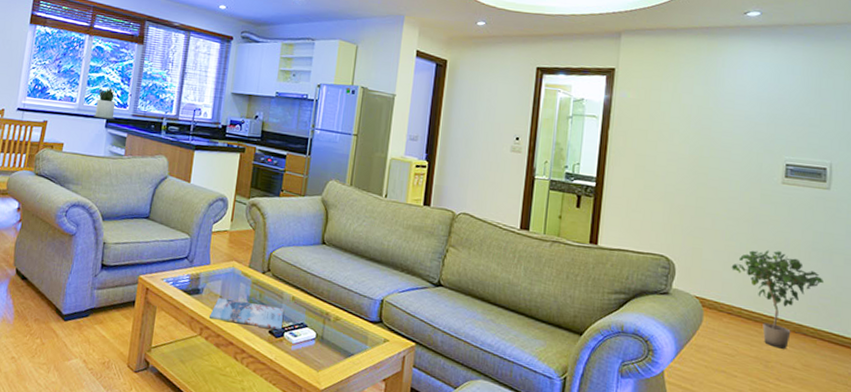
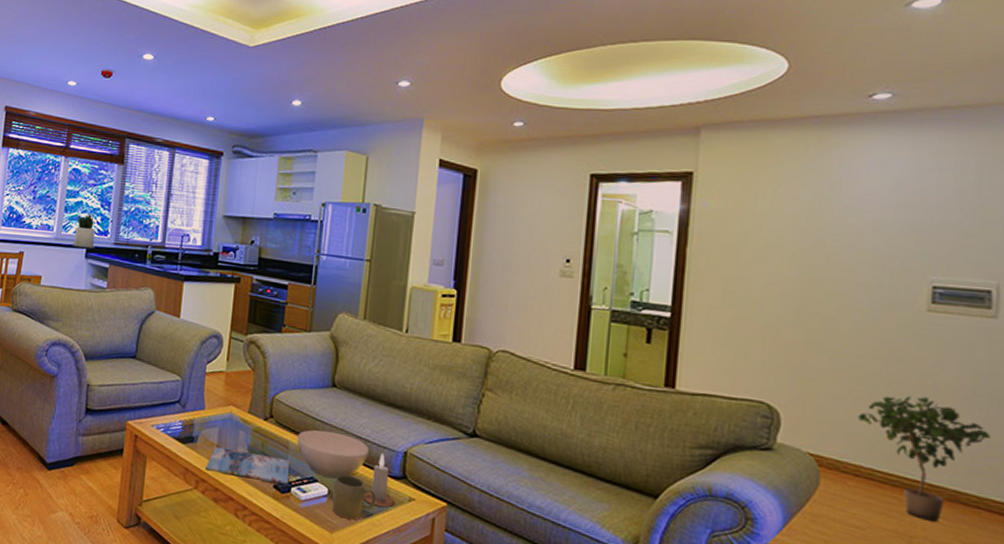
bowl: none [290,281,352,325] -> present [297,430,369,479]
mug: none [319,320,357,360] -> present [332,474,377,520]
candle: none [346,301,373,349] -> present [363,453,396,508]

